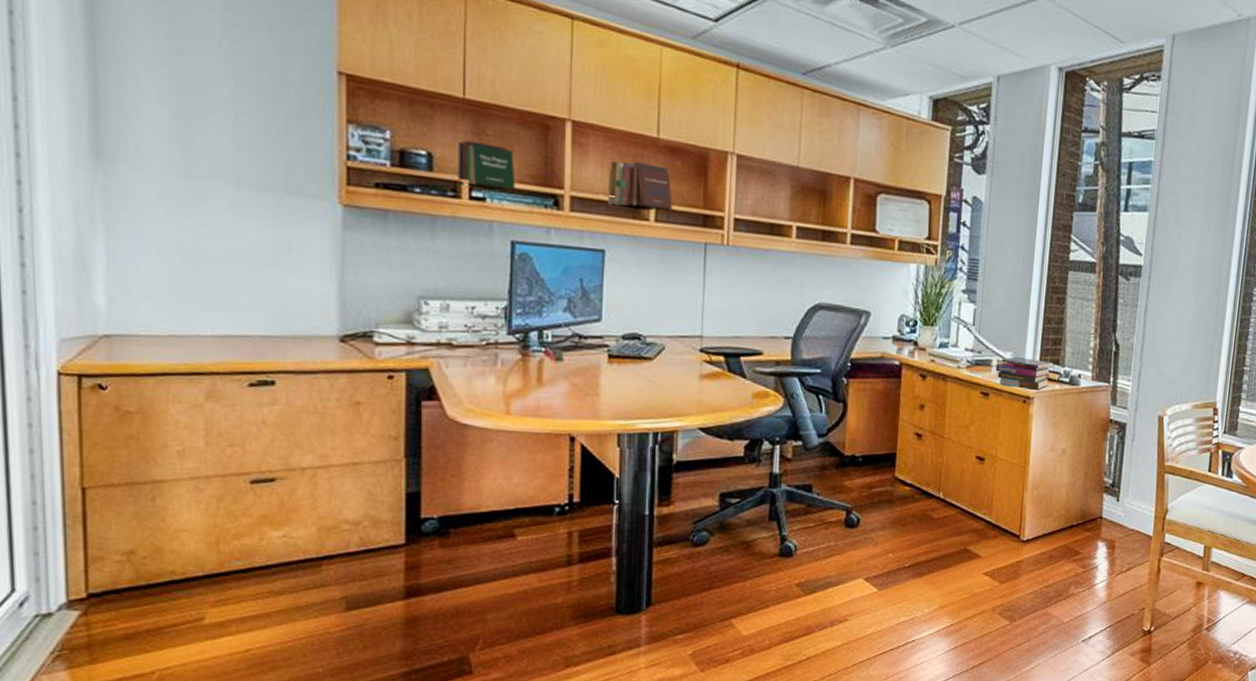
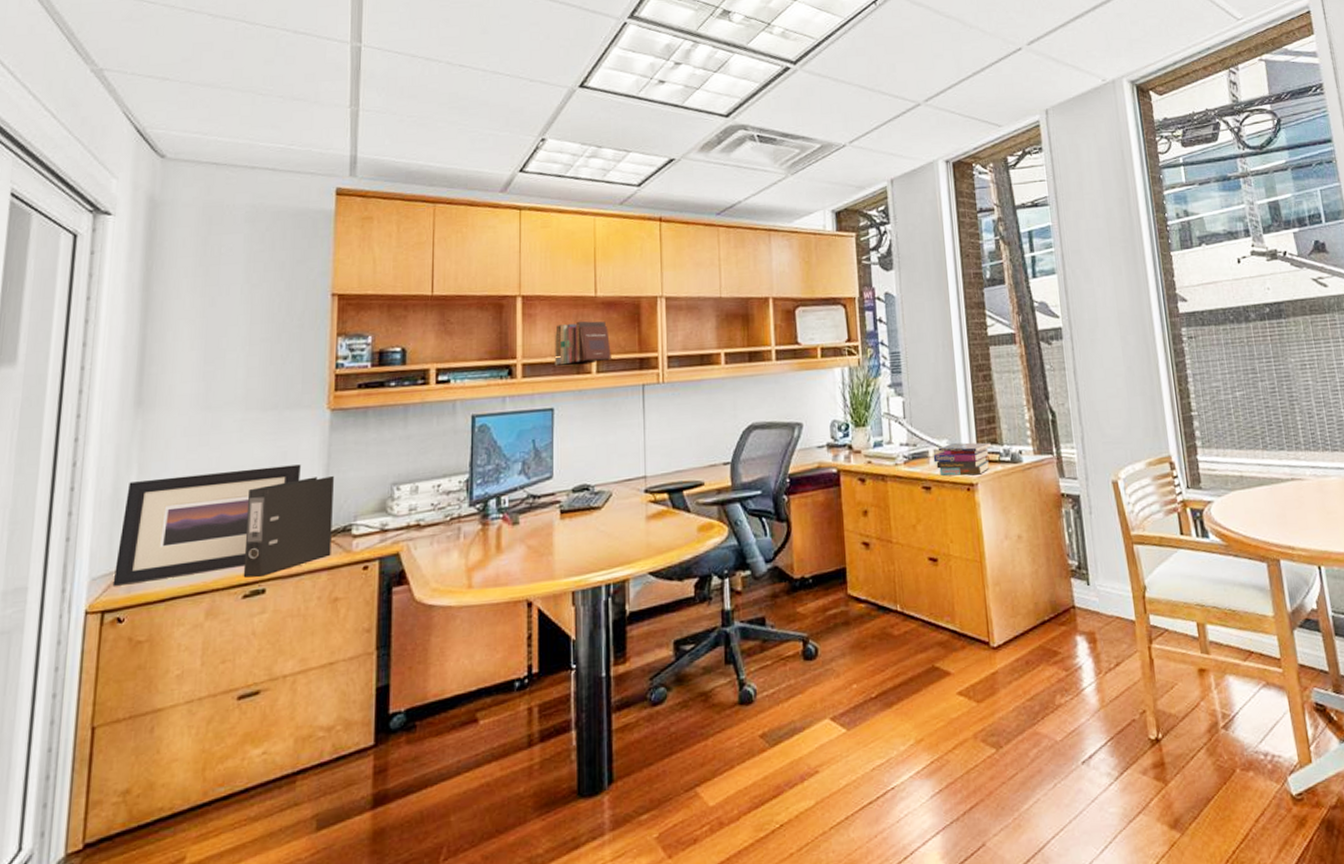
picture frame: none [88,242,309,354] -> present [112,464,301,586]
binder: none [246,274,350,369] -> present [243,475,334,578]
books: present [457,140,515,191] -> none [426,331,475,373]

